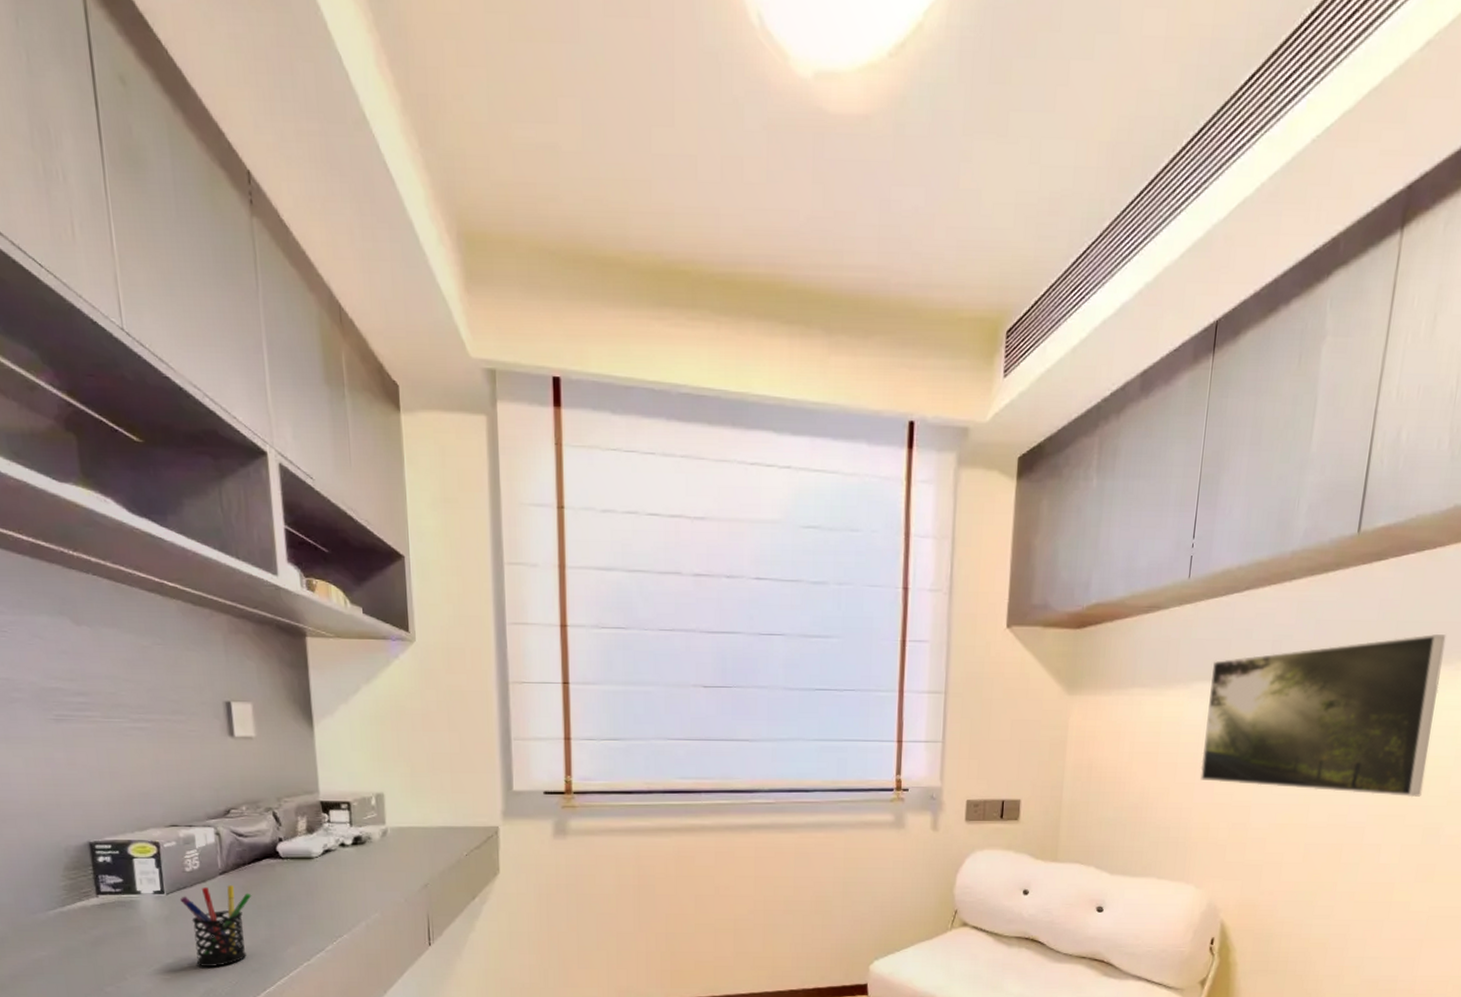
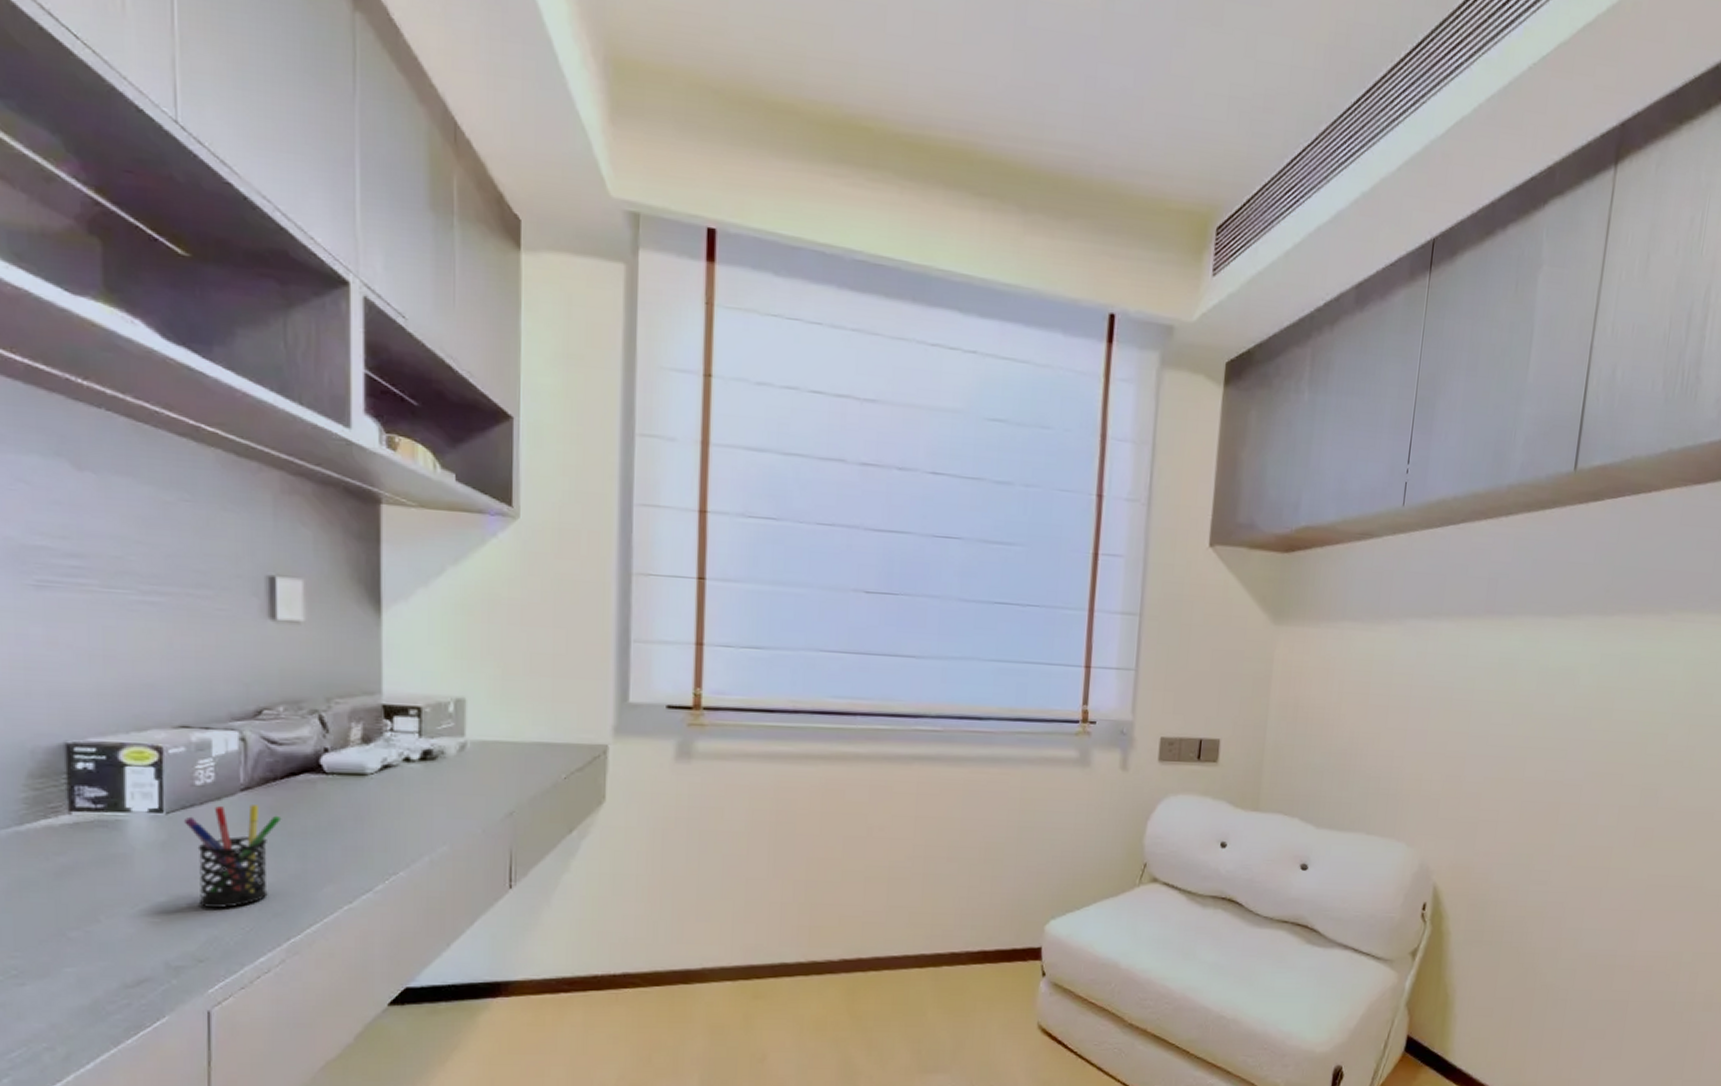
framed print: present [1200,634,1446,798] -> none [1413,582,1662,755]

